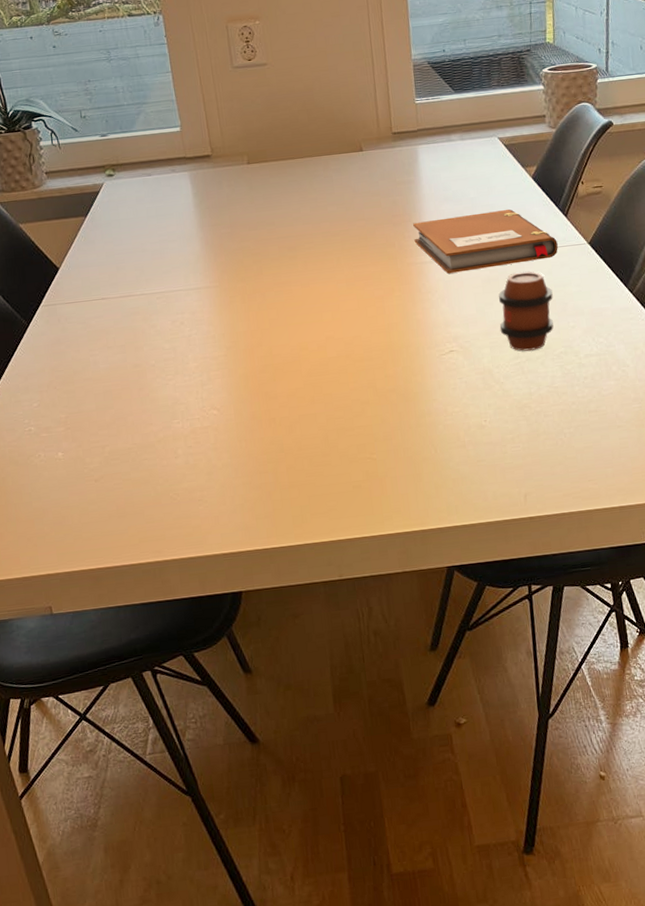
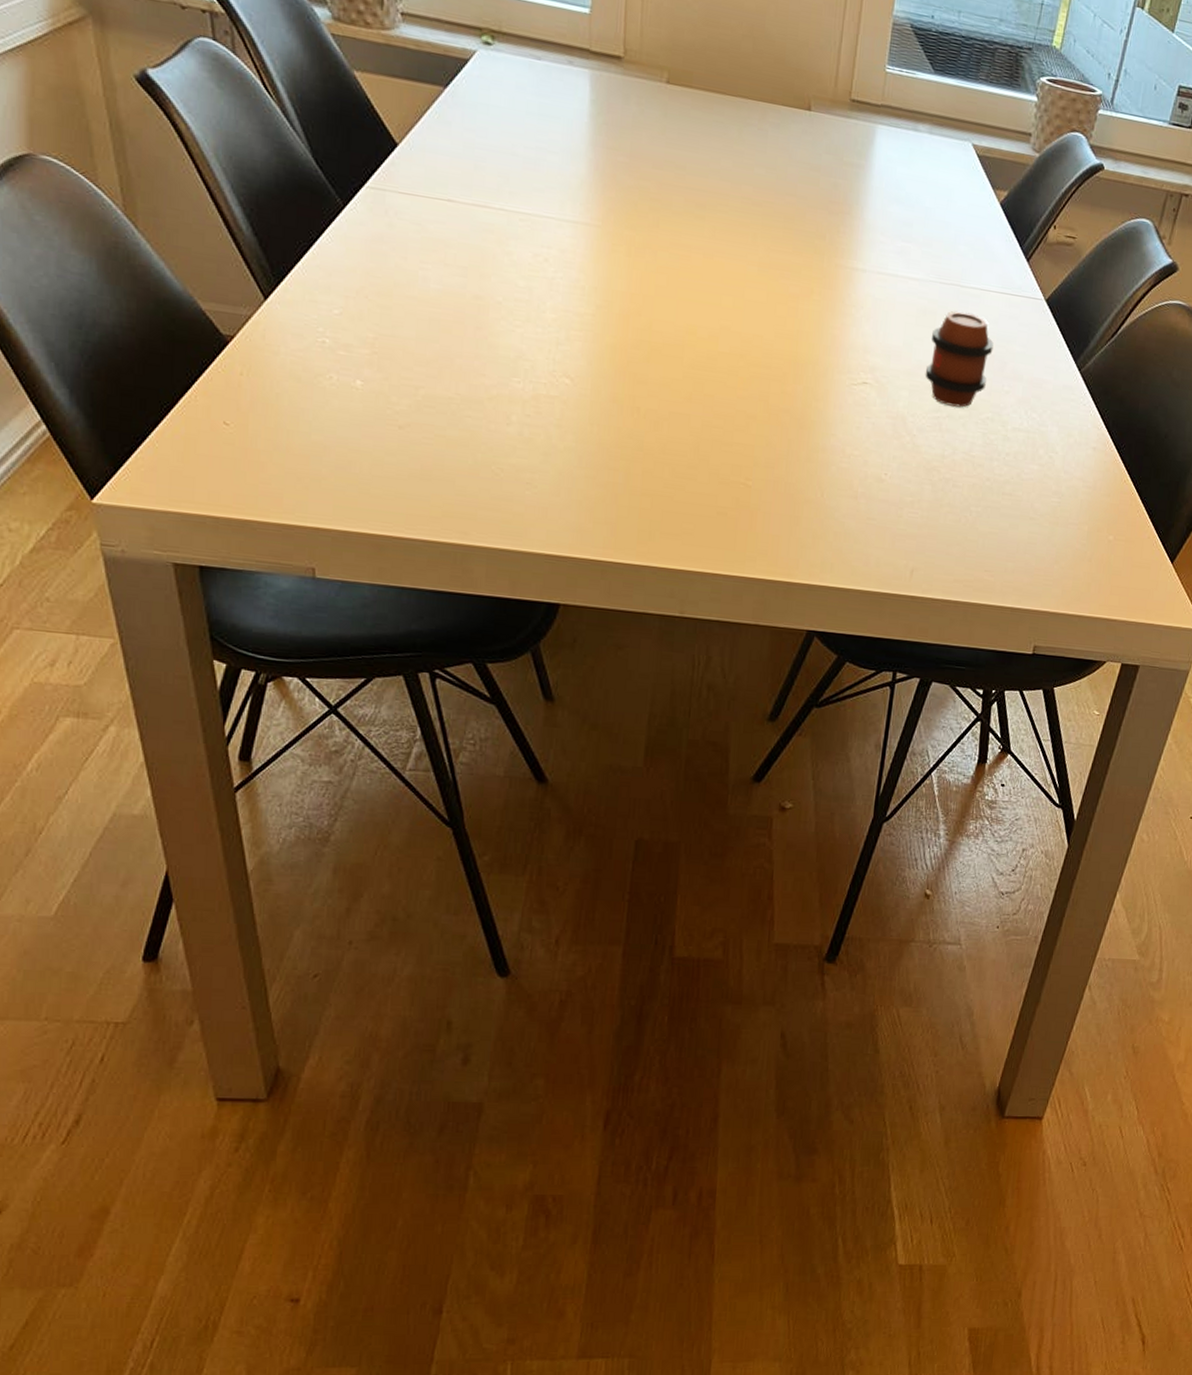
notebook: present [413,209,558,274] -> none [849,217,1012,305]

